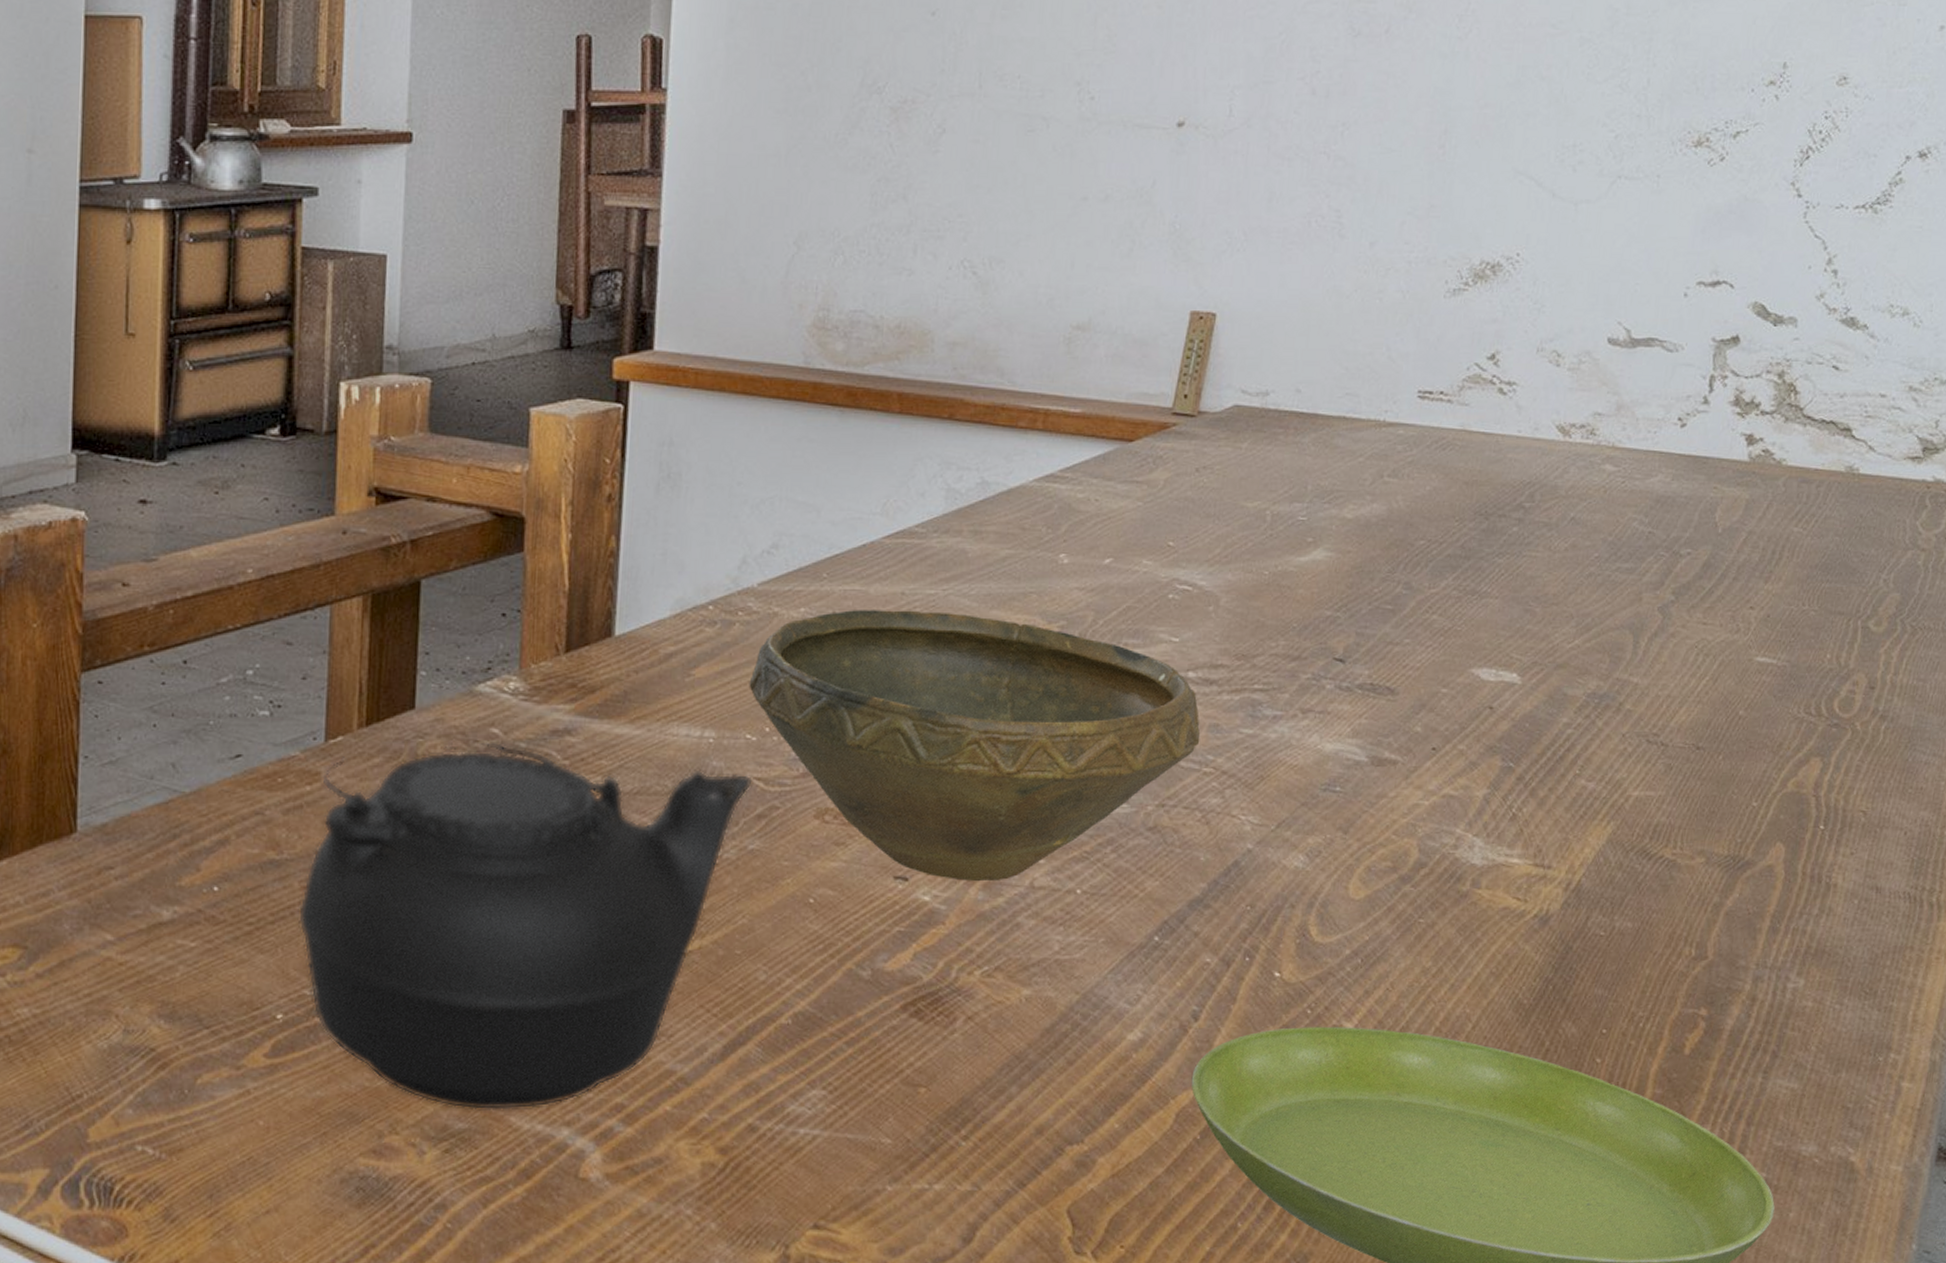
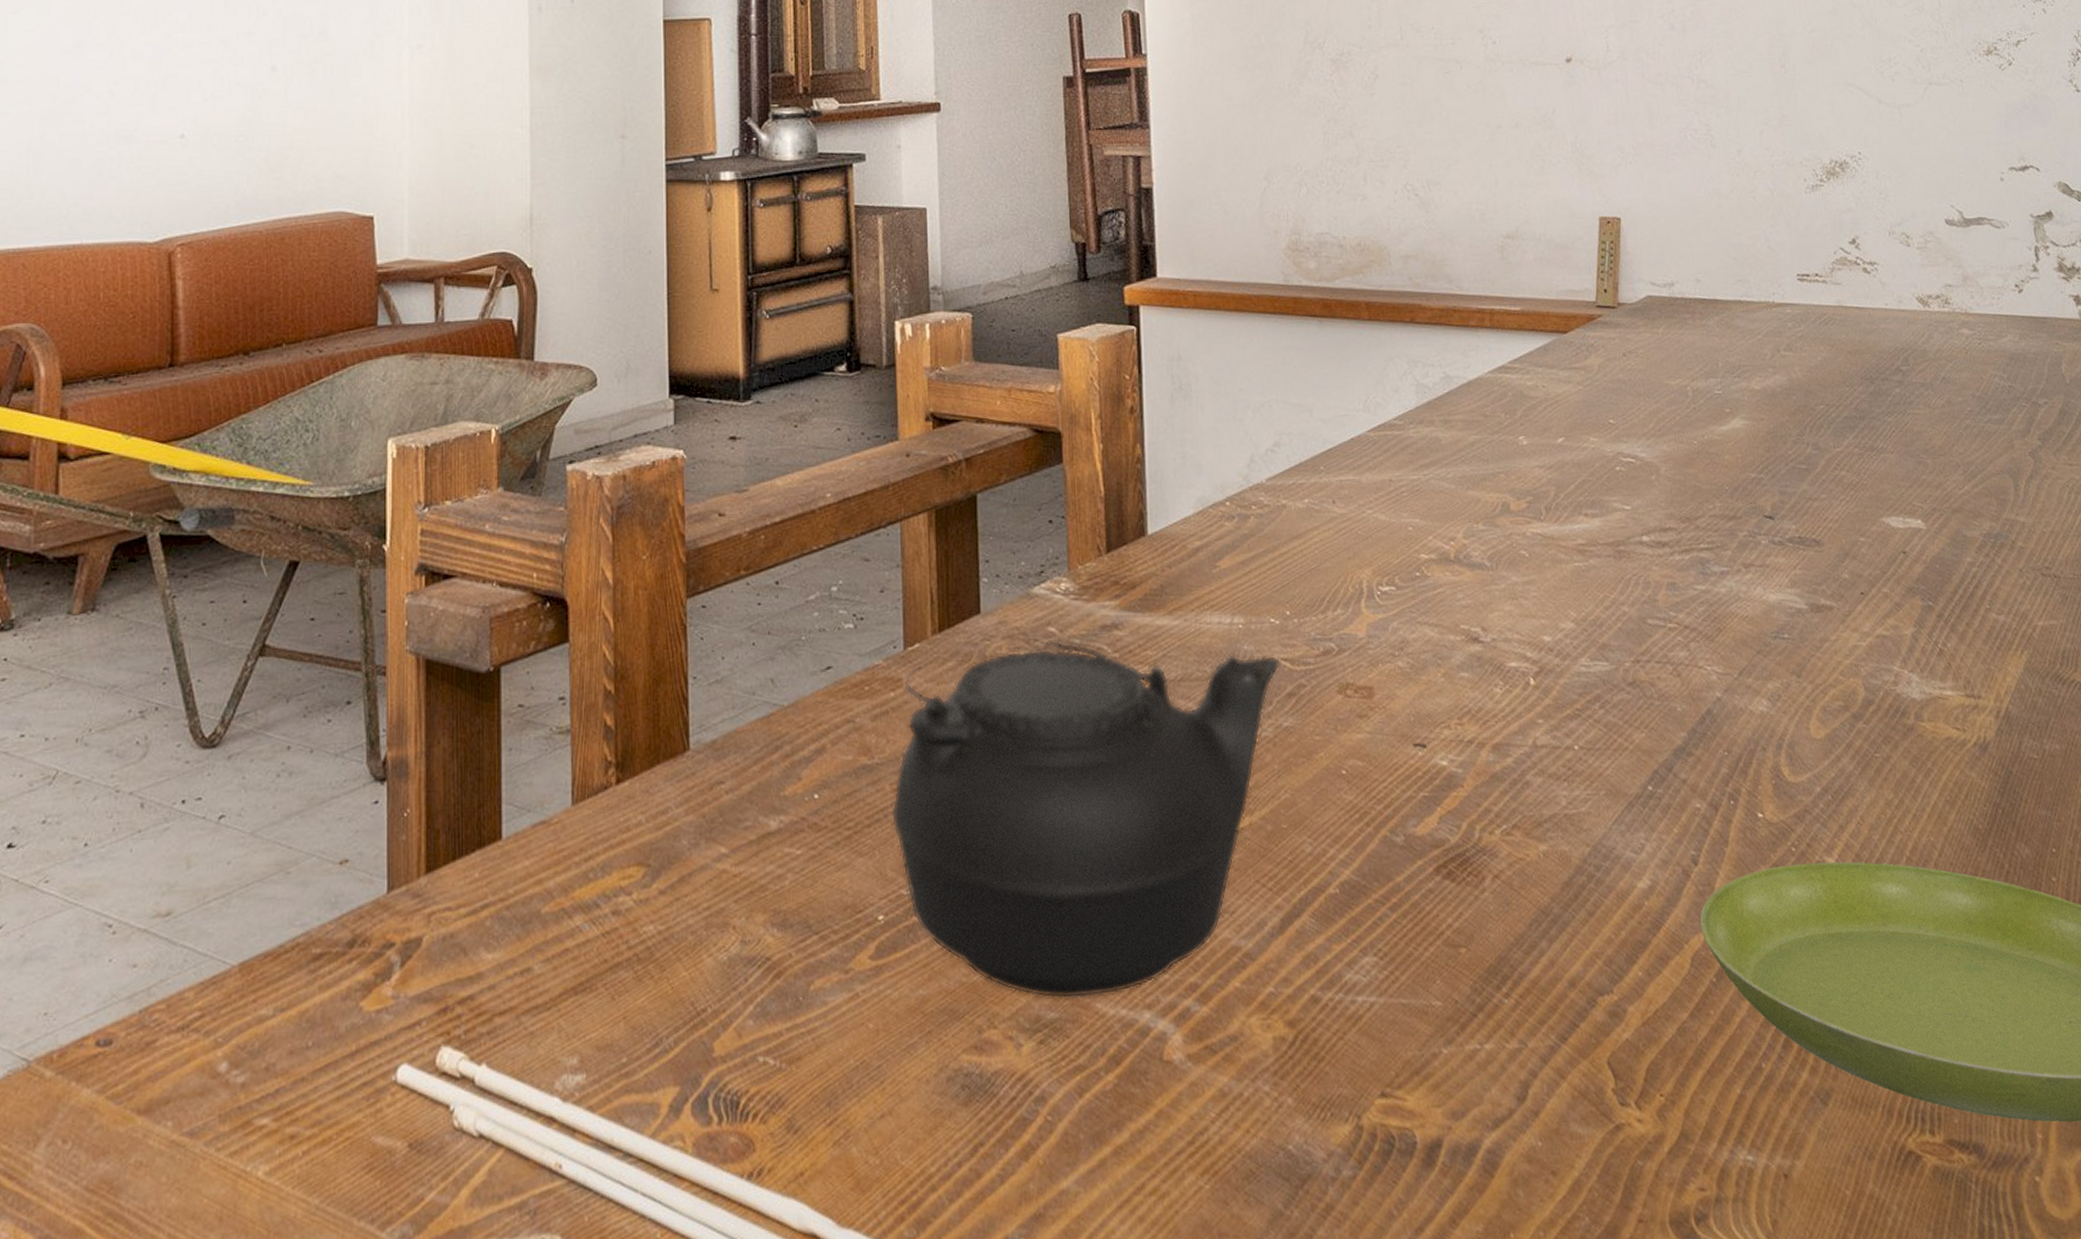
bowl: present [749,610,1201,882] -> none [1268,495,1662,744]

